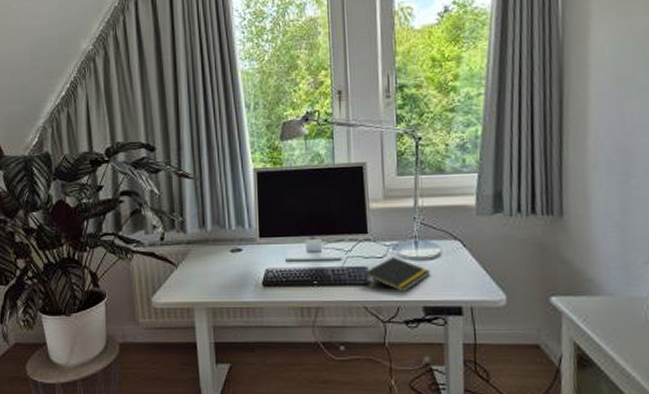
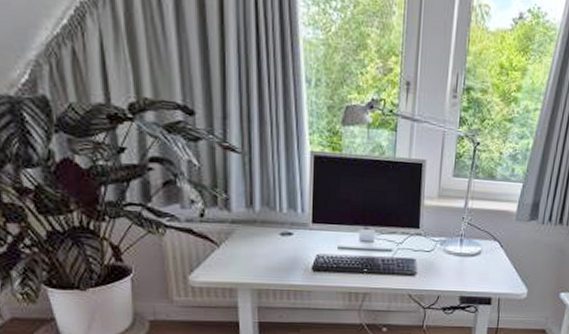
notepad: present [364,257,431,293] -> none [411,251,471,284]

